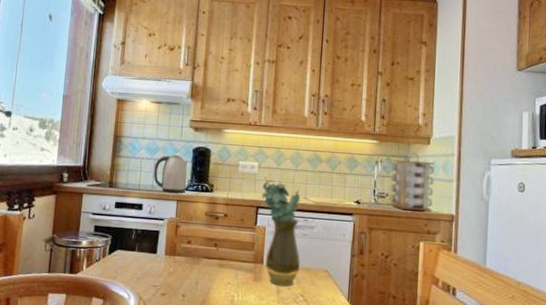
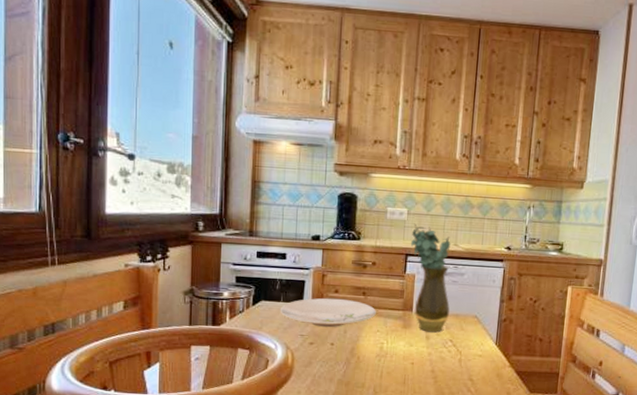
plate: none [134,248,228,279] -> present [279,297,377,328]
kettle: present [154,154,188,194] -> none [297,201,333,242]
spice rack: present [389,153,435,212] -> none [540,197,587,257]

